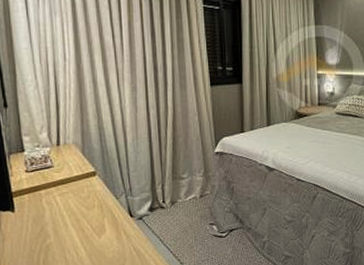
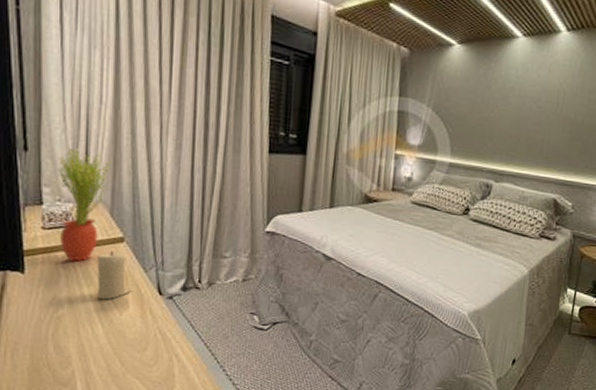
potted plant: none [33,101,79,197] -> present [57,148,111,262]
candle: none [74,184,106,227] -> present [97,250,131,300]

